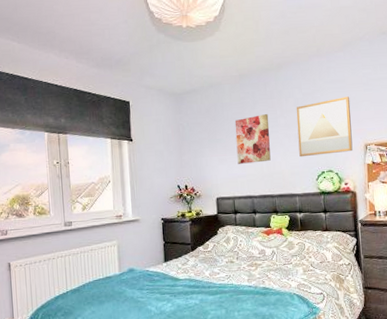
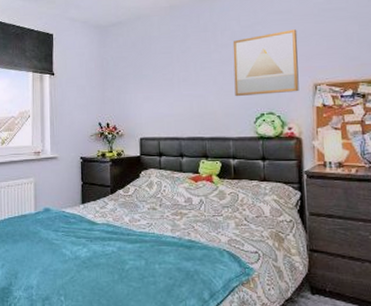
wall art: present [234,114,271,164] -> none [163,48,202,102]

